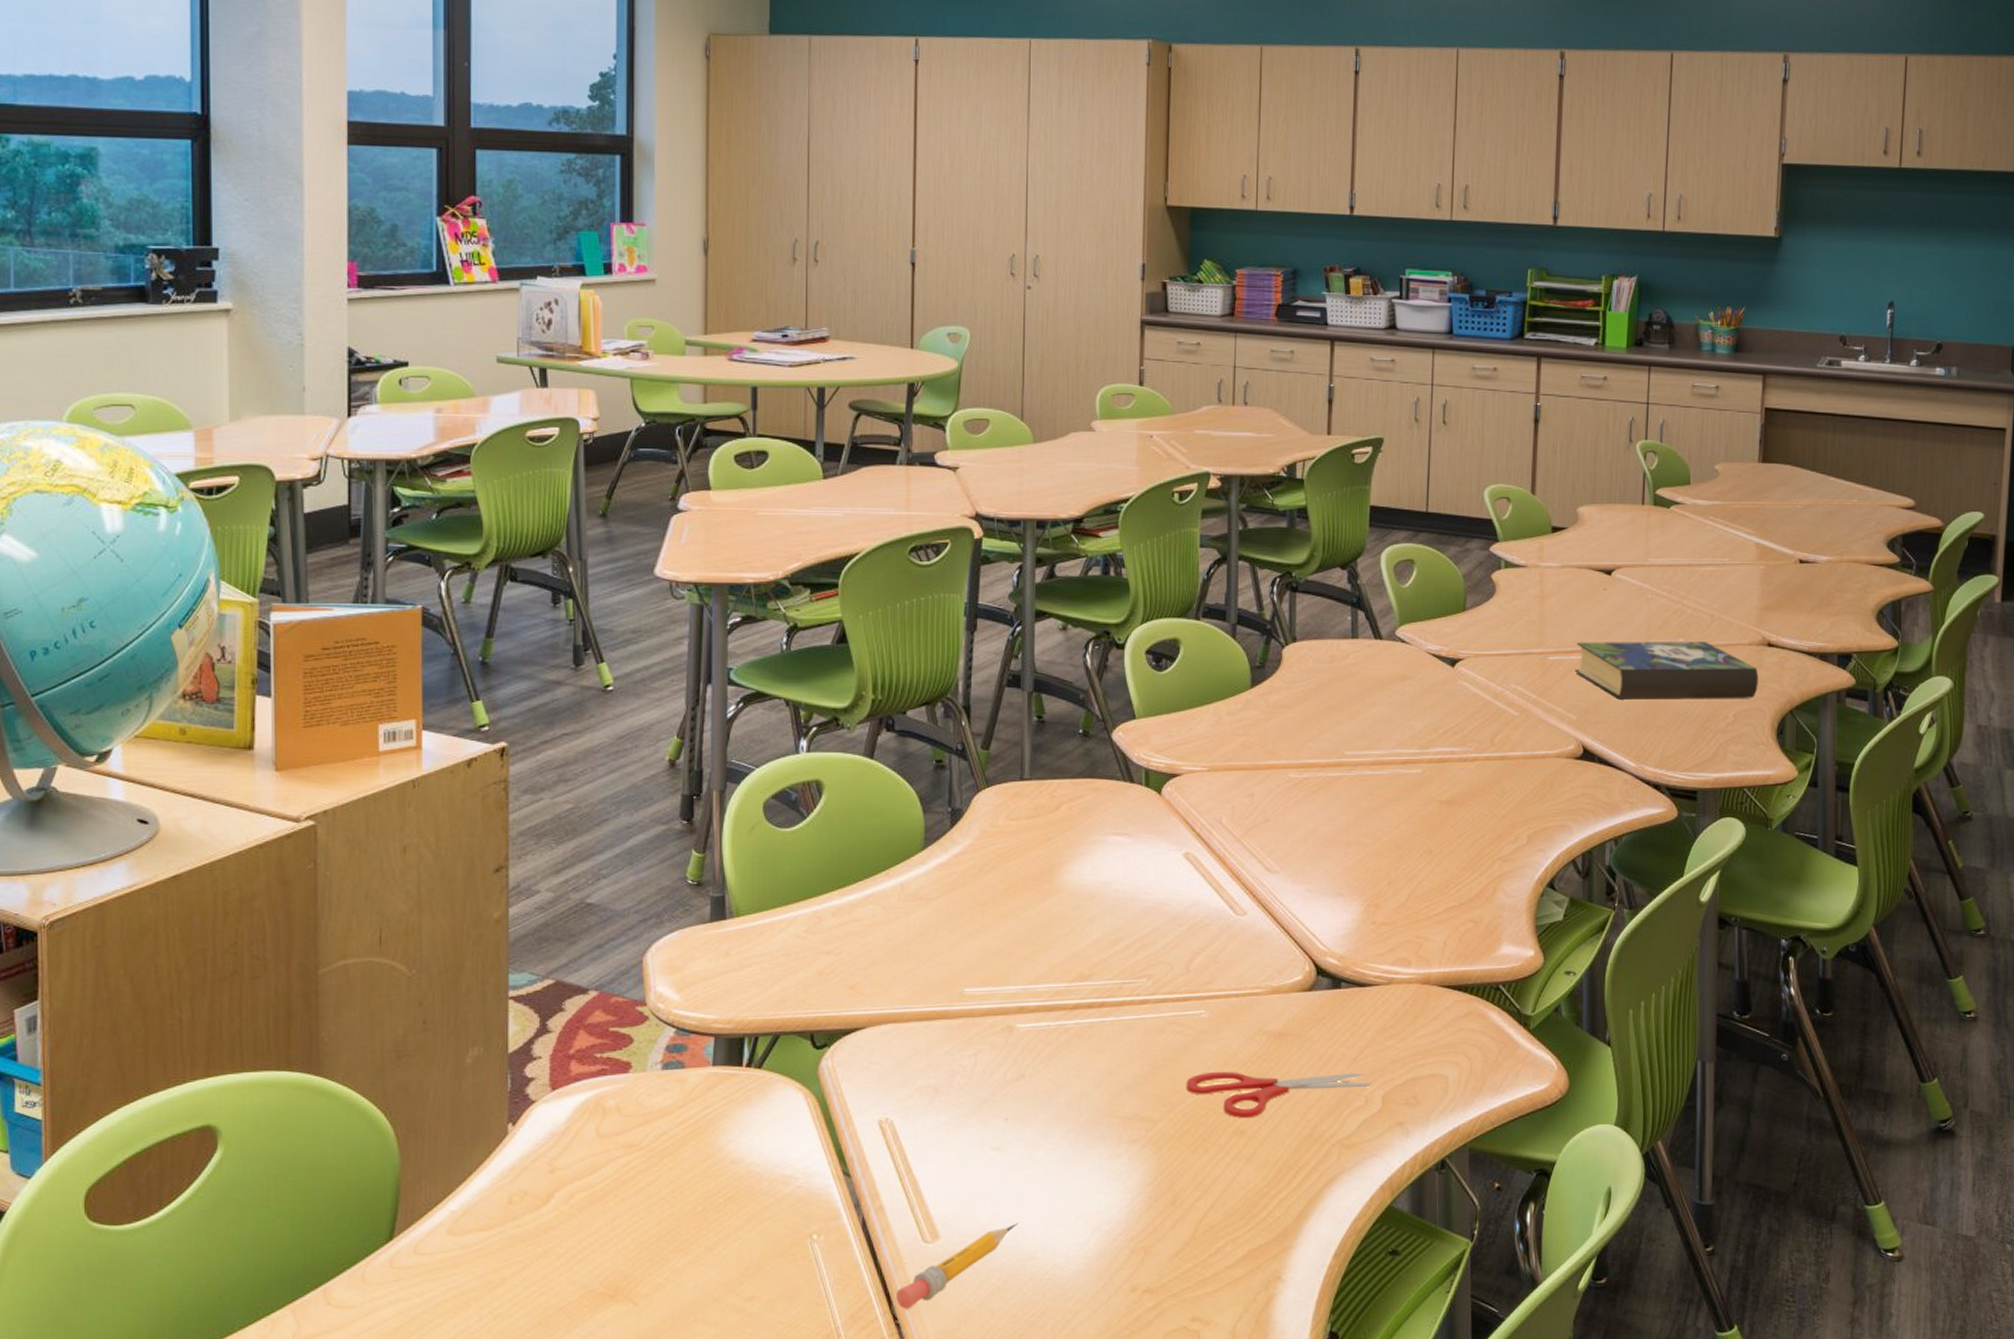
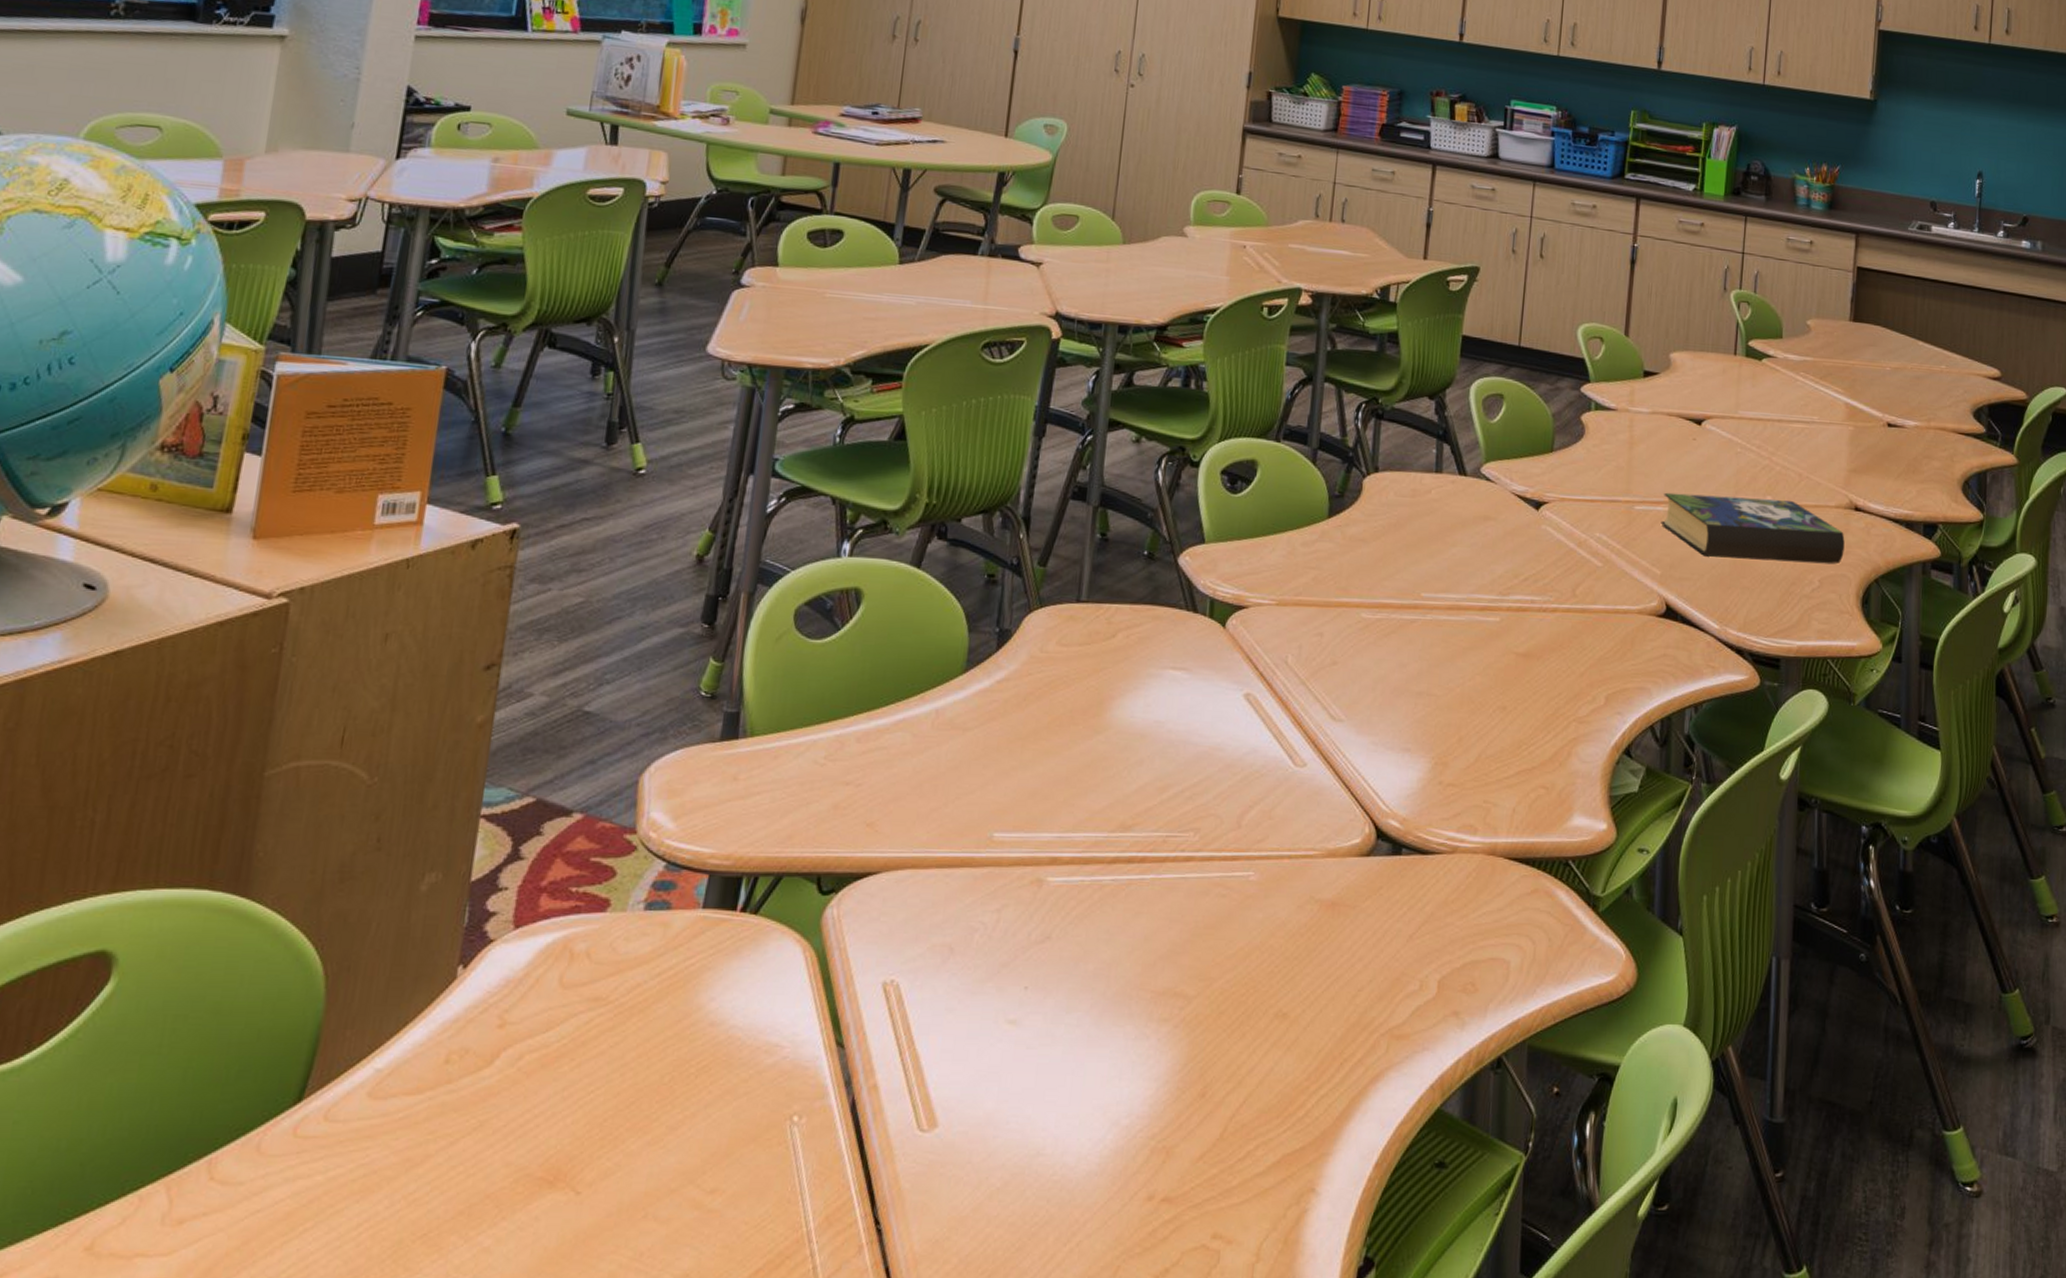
pencil: present [896,1223,1019,1309] -> none [881,1111,1029,1211]
scissors: present [1186,1071,1372,1119] -> none [1226,943,1428,1000]

